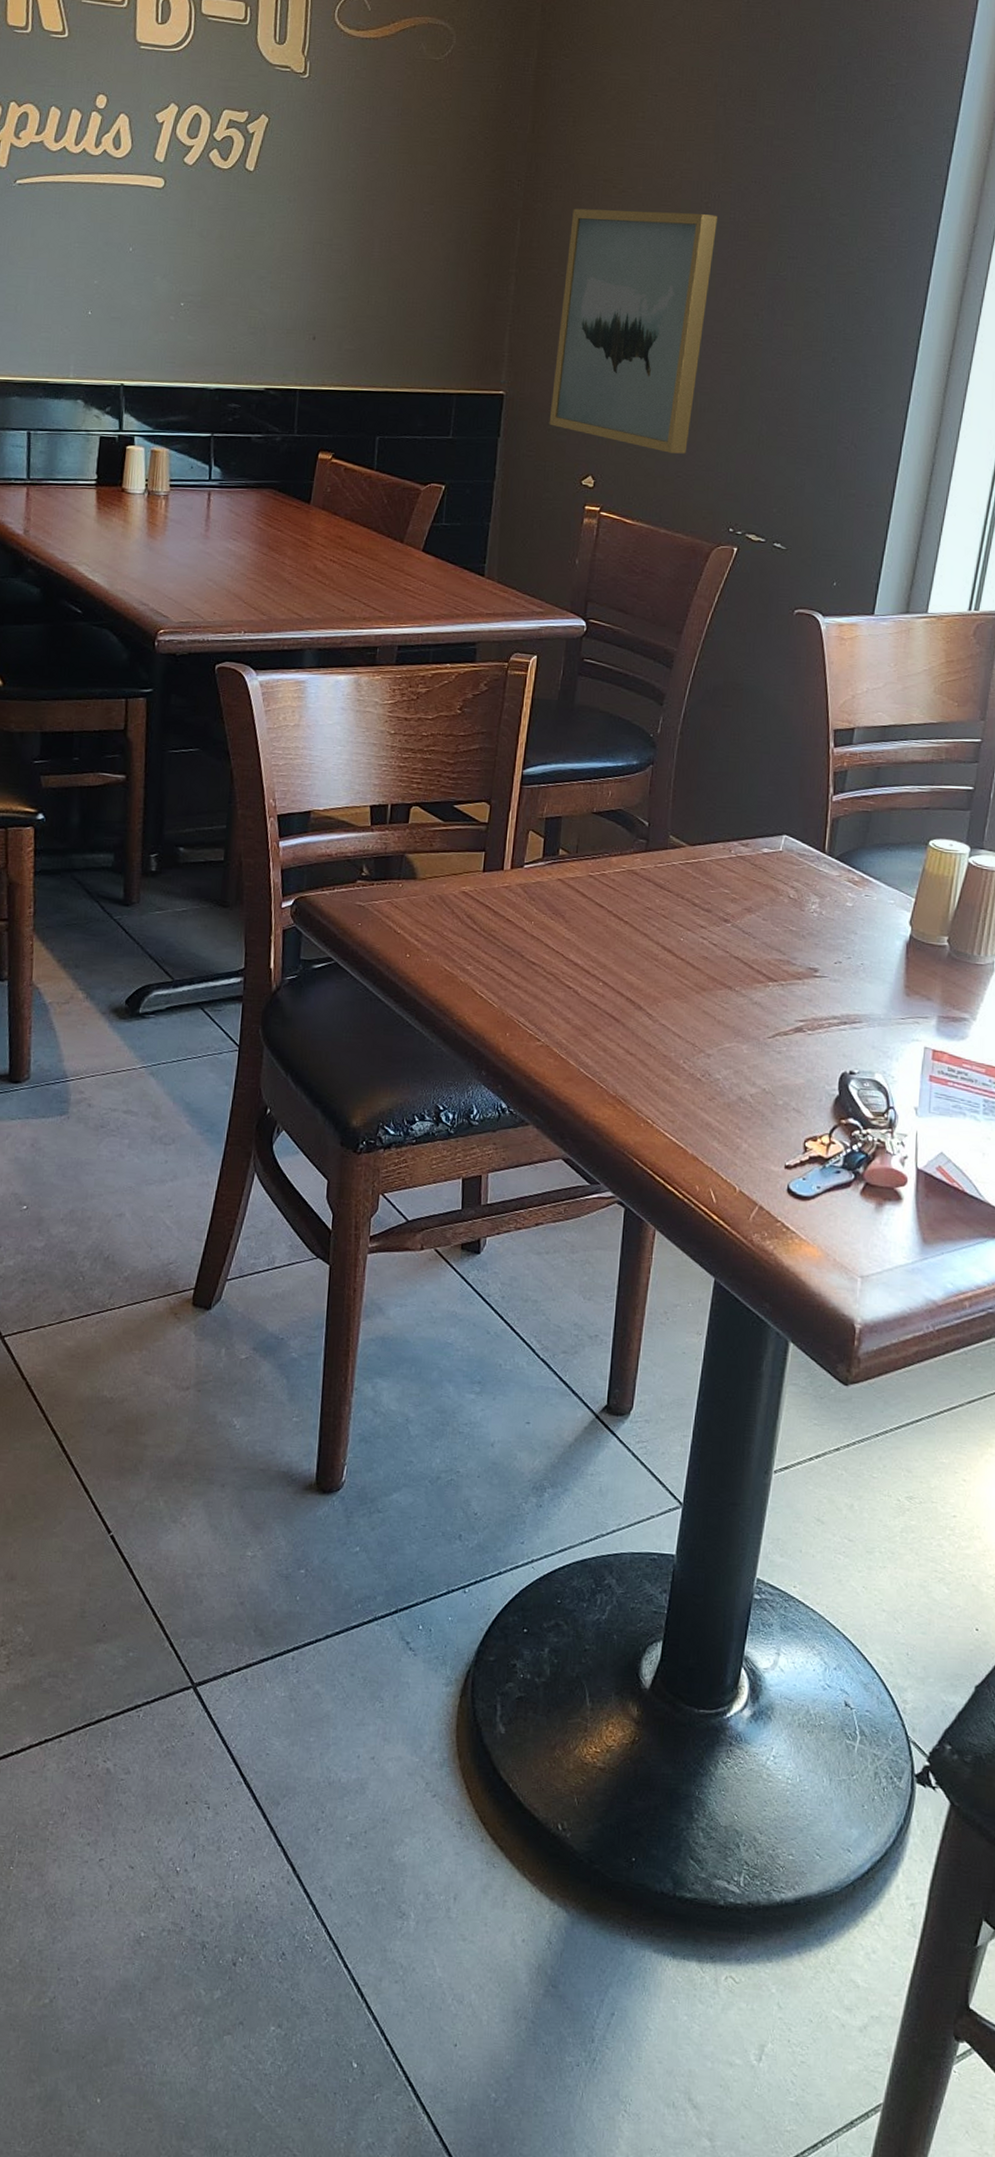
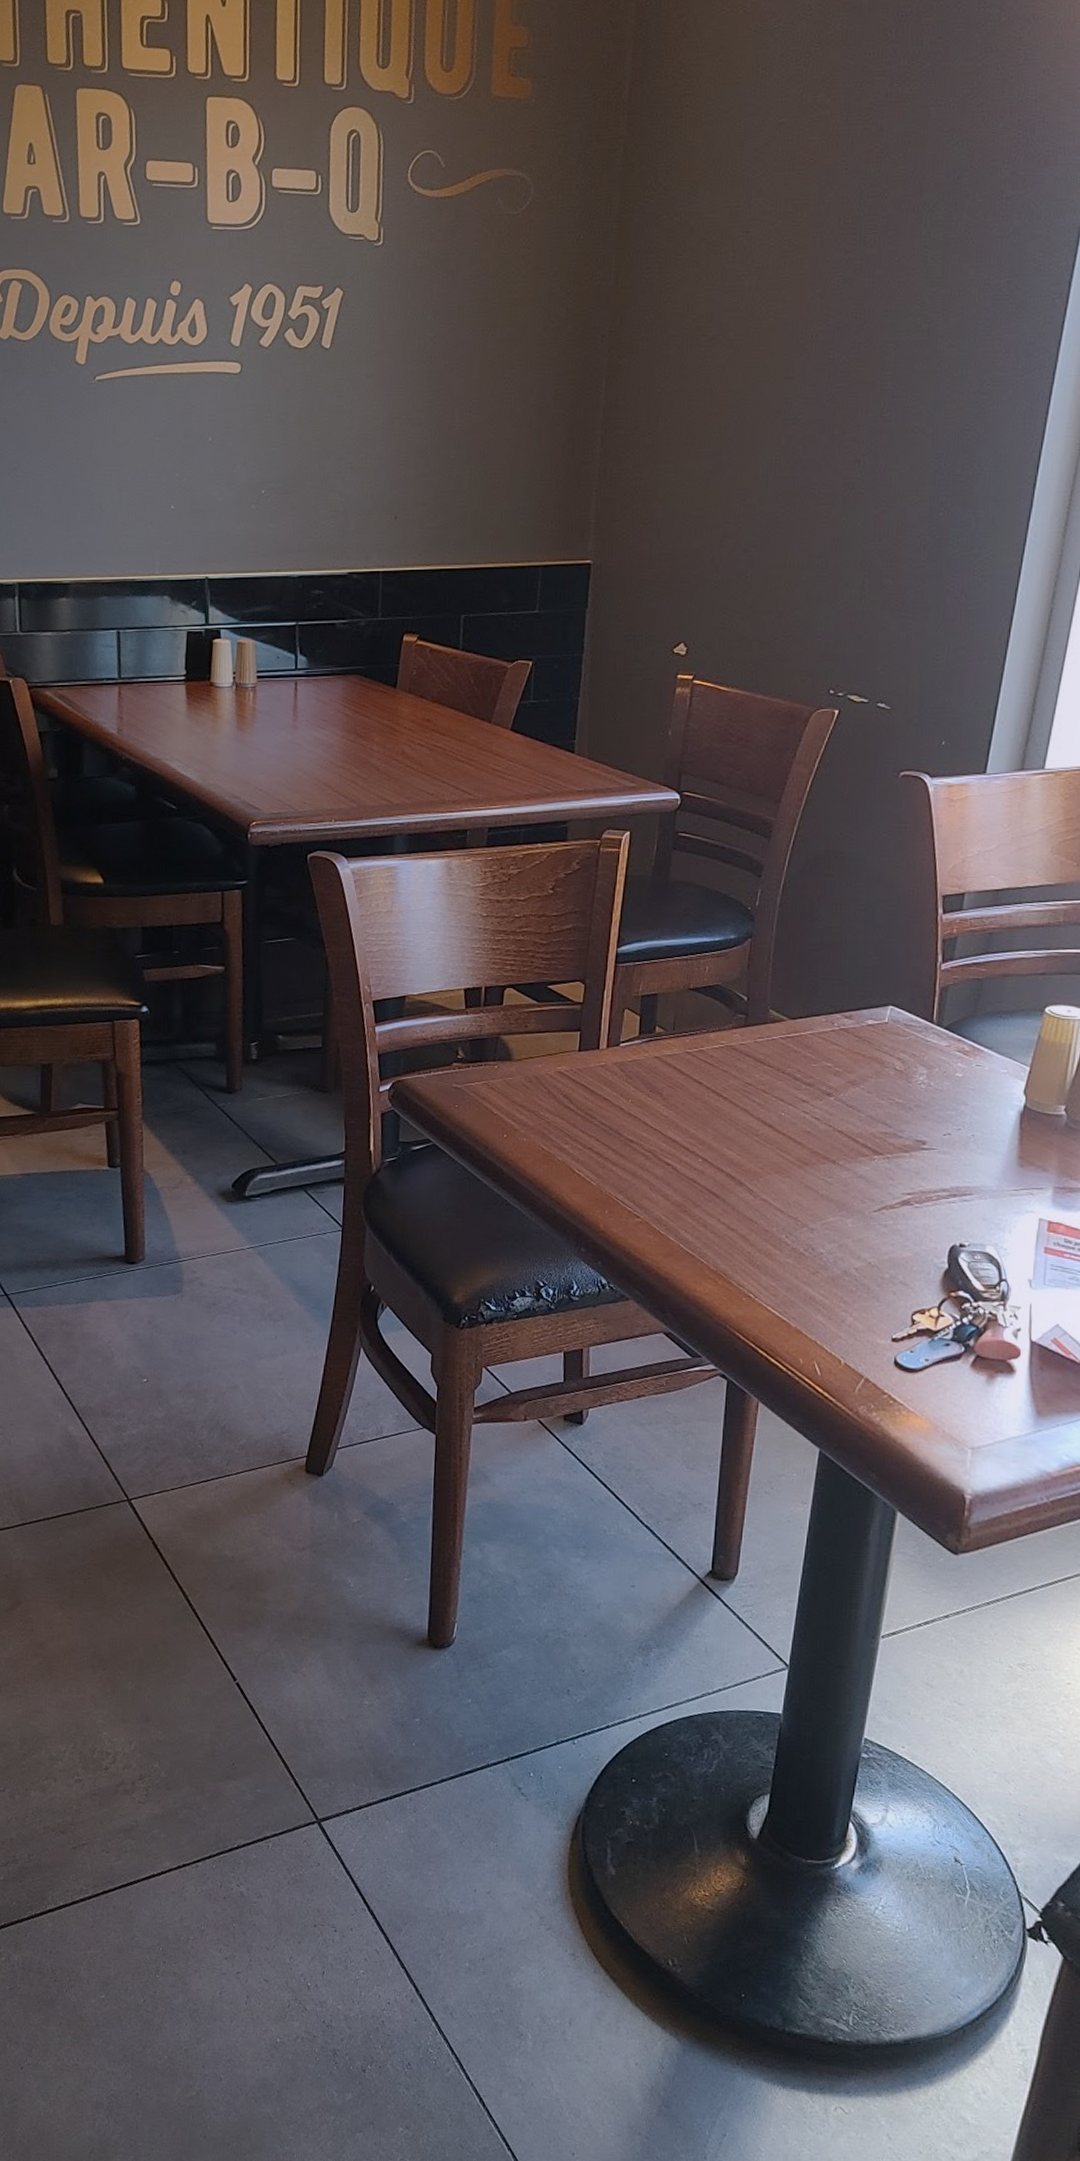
wall art: present [549,208,717,454] -> none [638,356,815,614]

